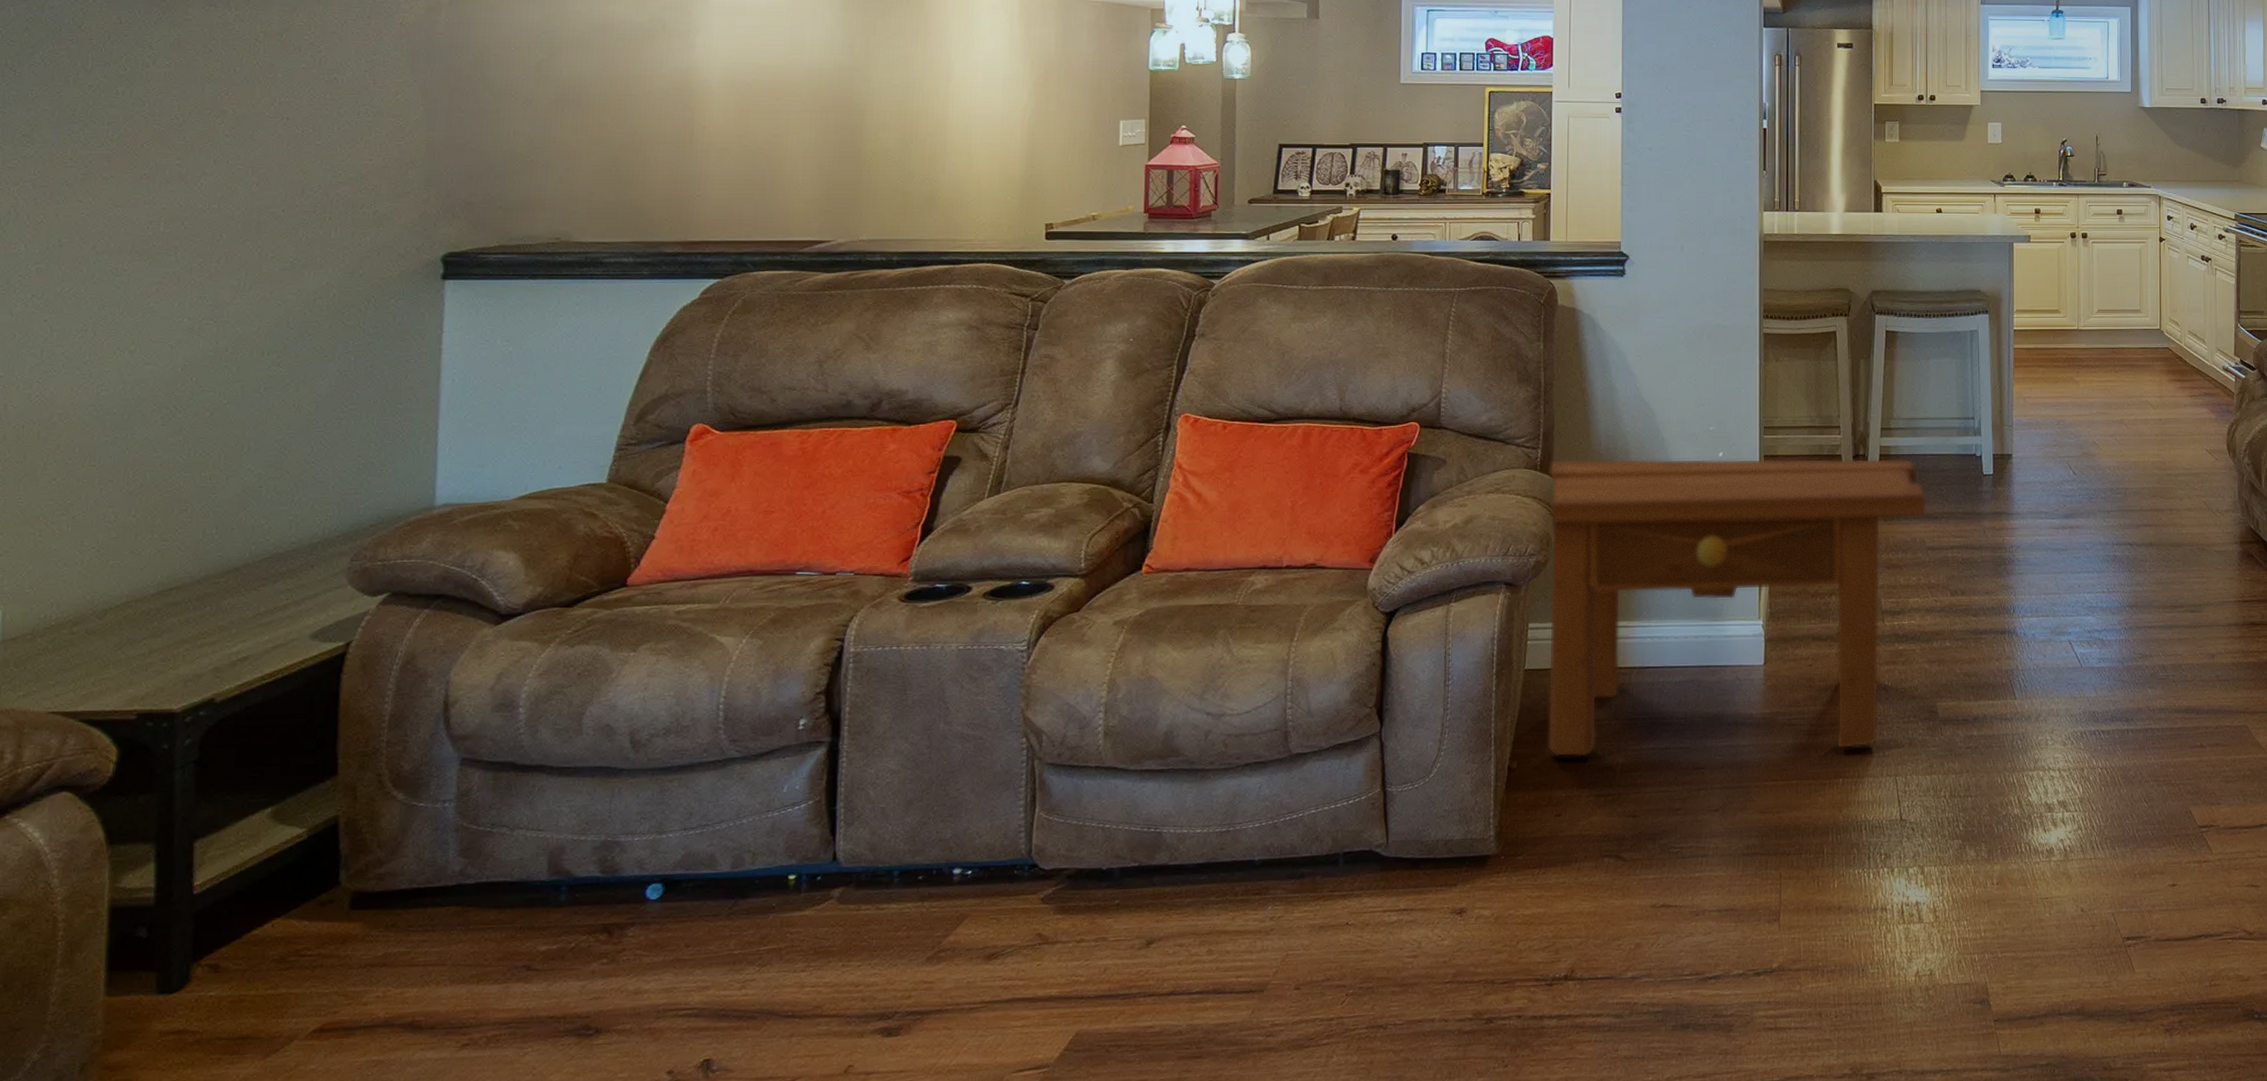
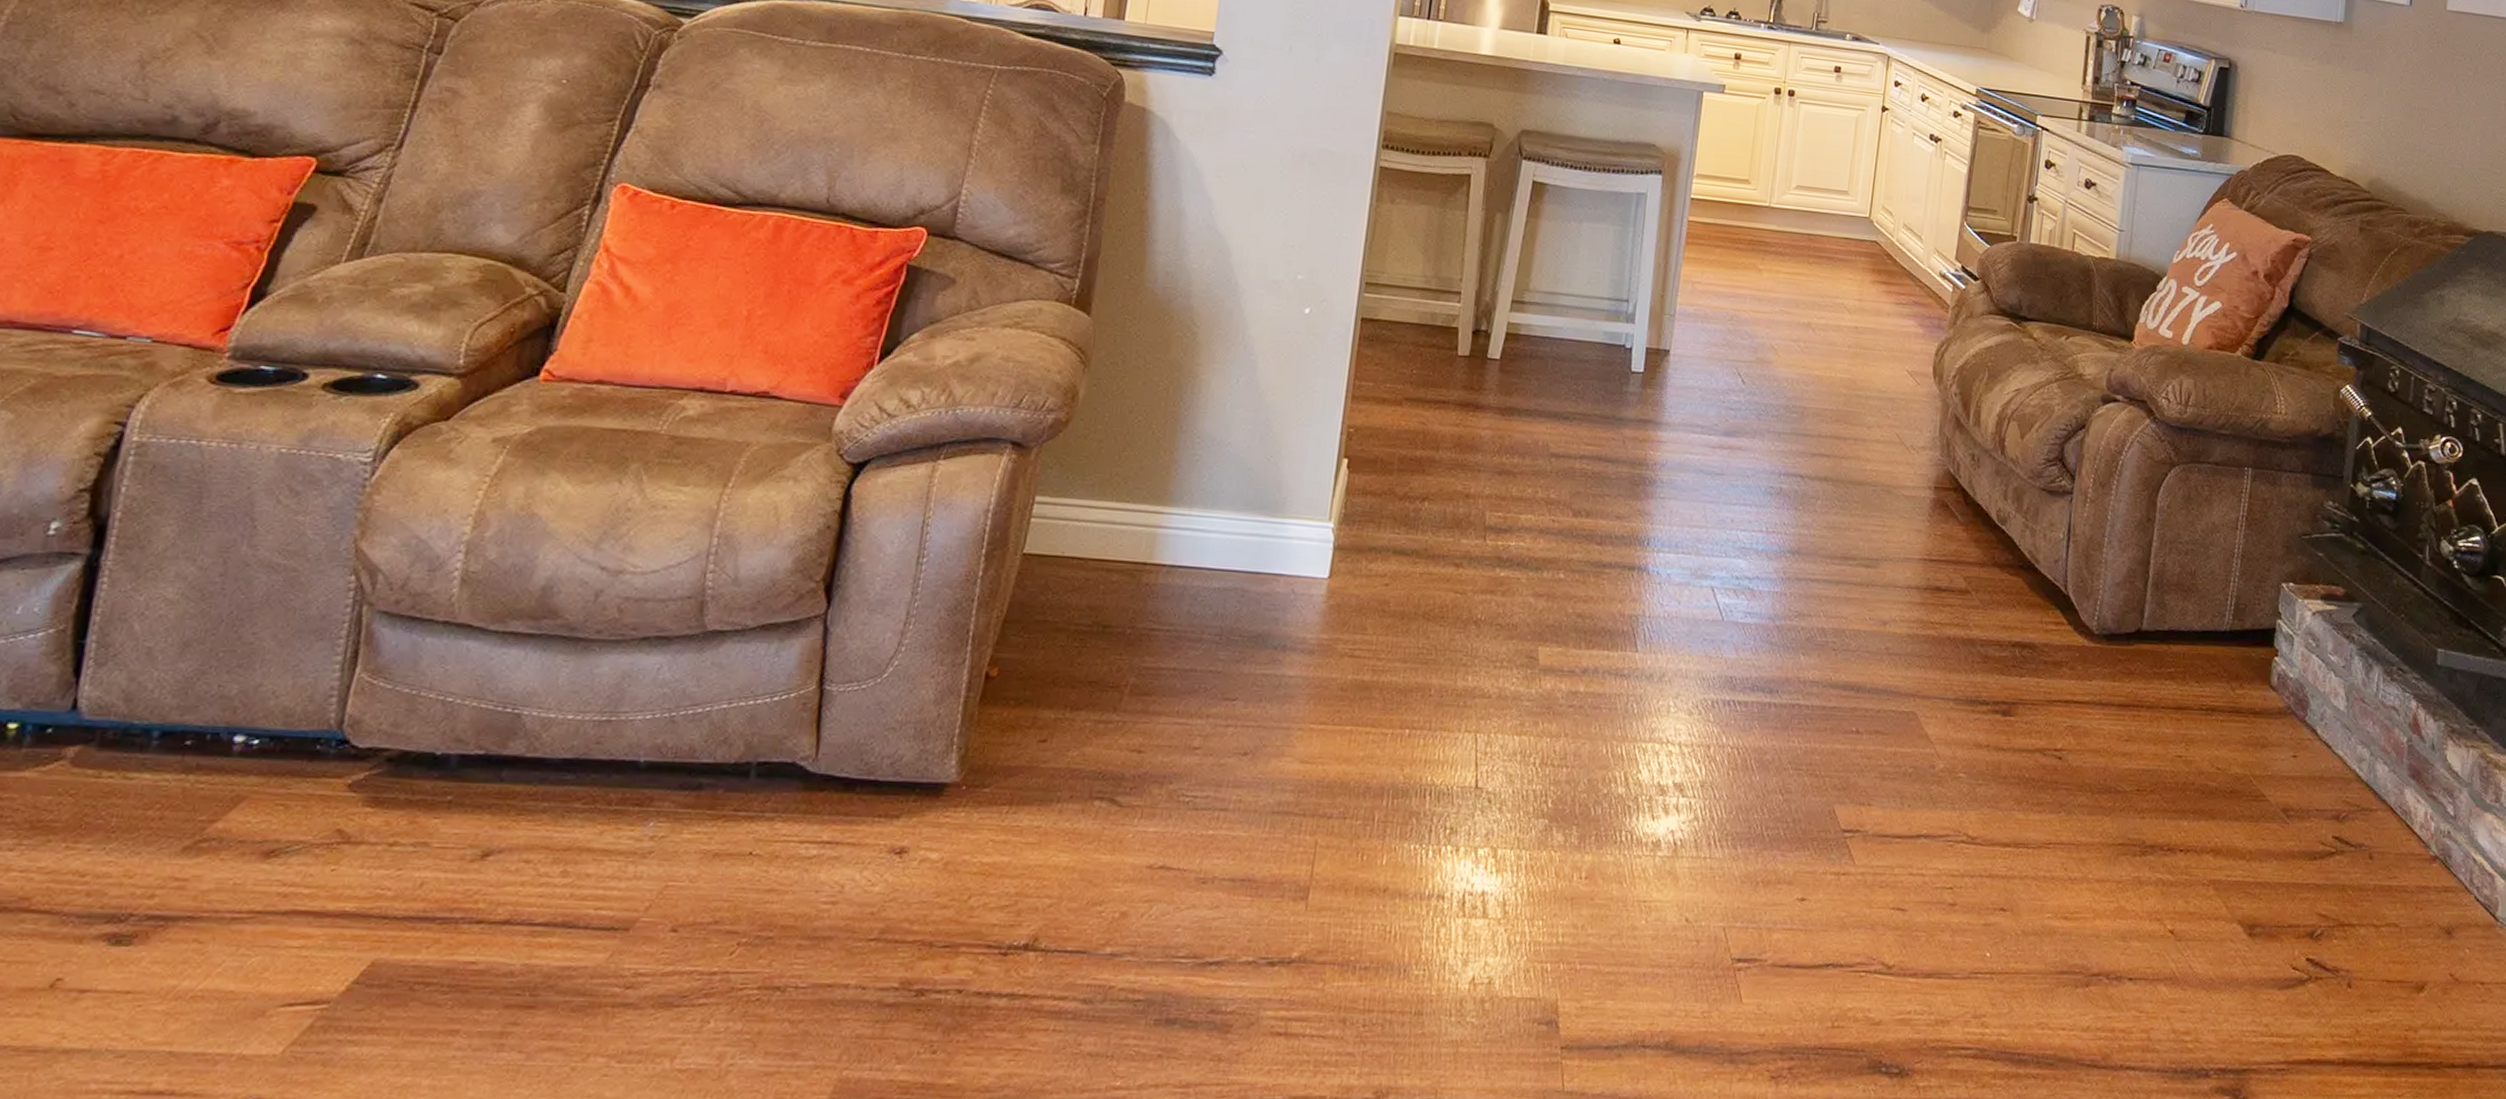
side table: present [1547,458,1927,757] -> none [1039,293,1558,694]

